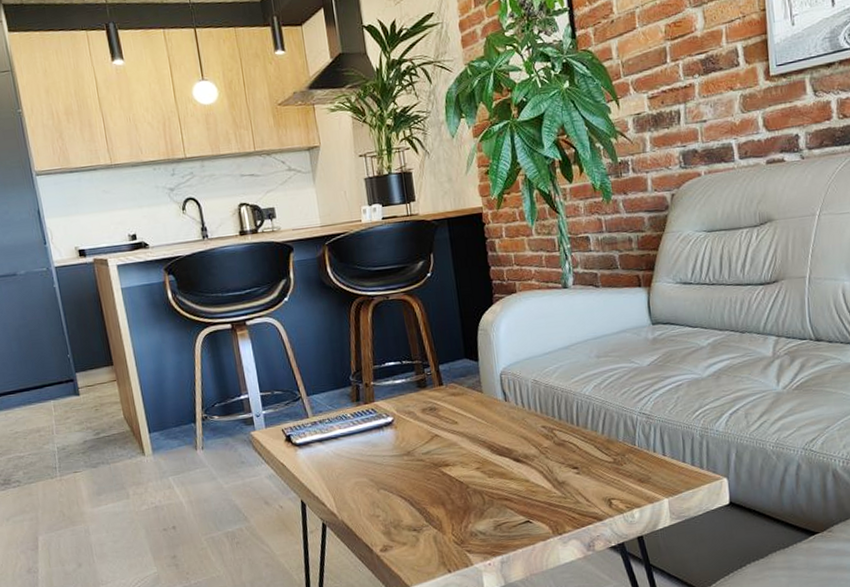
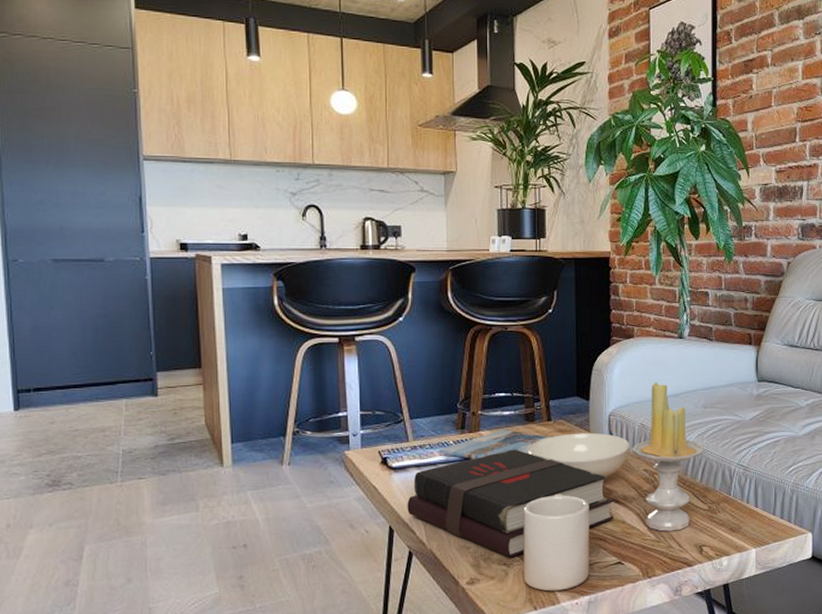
hardback book: none [314,416,517,523] -> present [407,449,614,558]
magazine: none [338,398,445,430] -> present [439,430,551,459]
bowl: none [423,393,526,437] -> present [527,432,630,477]
mug: none [425,456,499,554] -> present [523,493,590,592]
candle: none [527,336,603,487] -> present [632,382,705,532]

